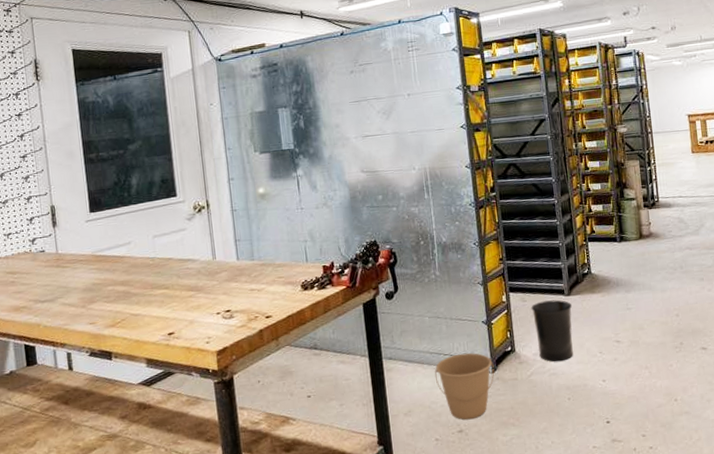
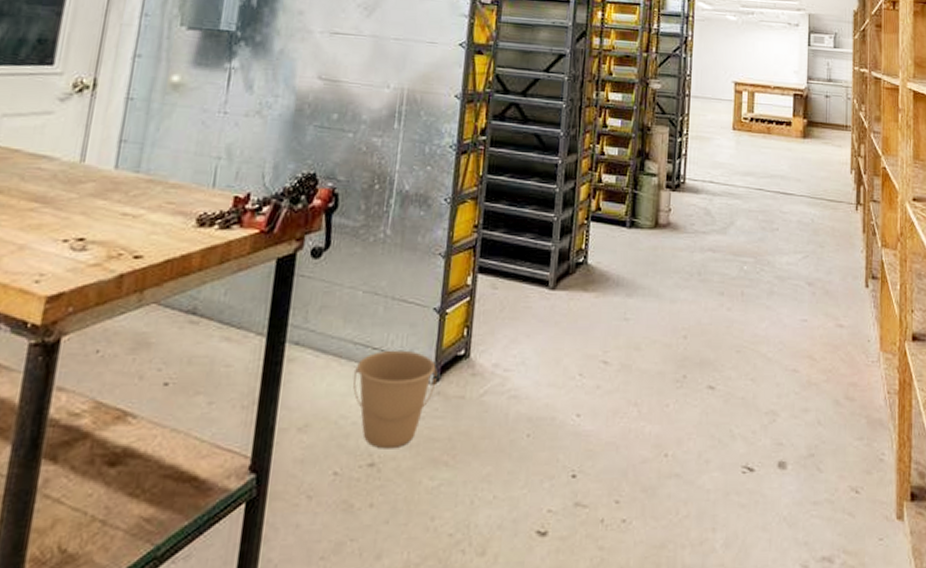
waste bin: present [531,299,573,362] -> none [500,292,555,380]

